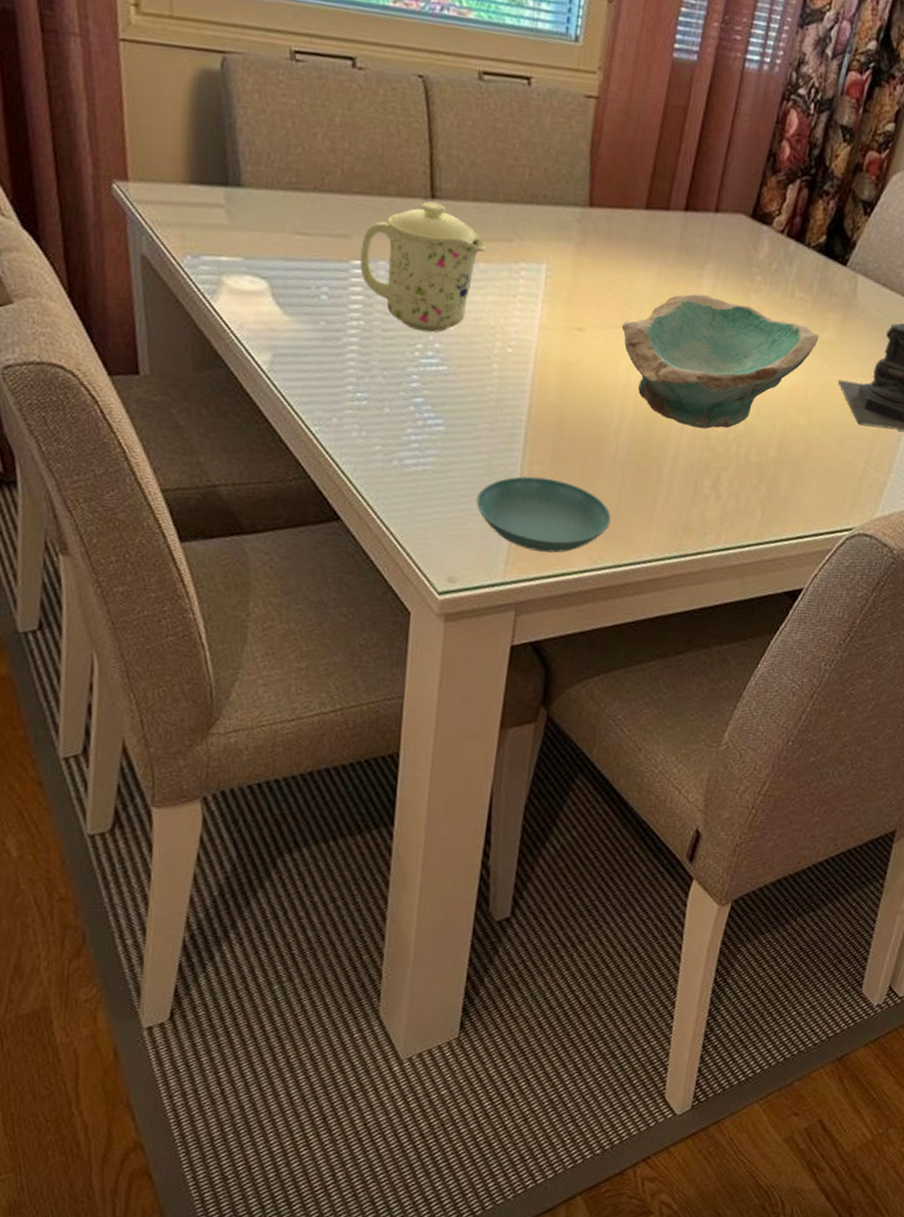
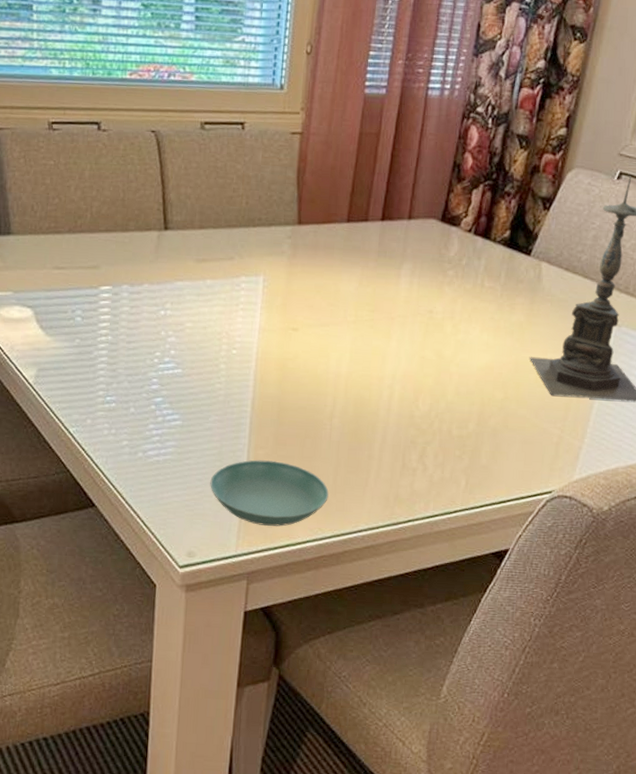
mug: present [359,201,486,333] -> none [107,232,212,342]
bowl: present [621,293,819,429] -> none [330,290,509,409]

